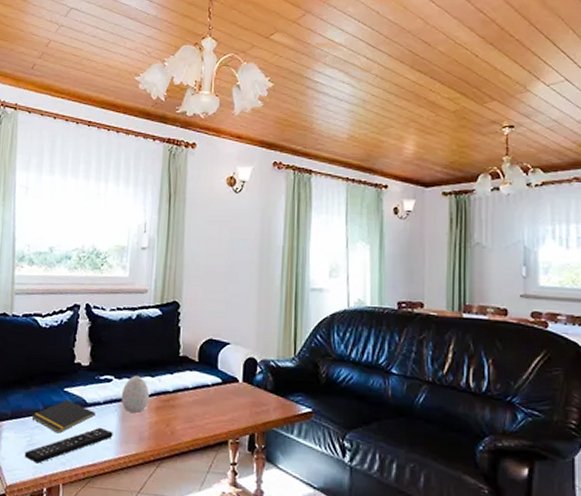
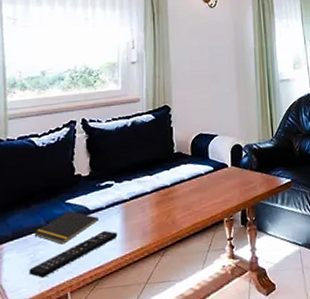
decorative egg: present [121,376,149,413] -> none [123,177,149,211]

